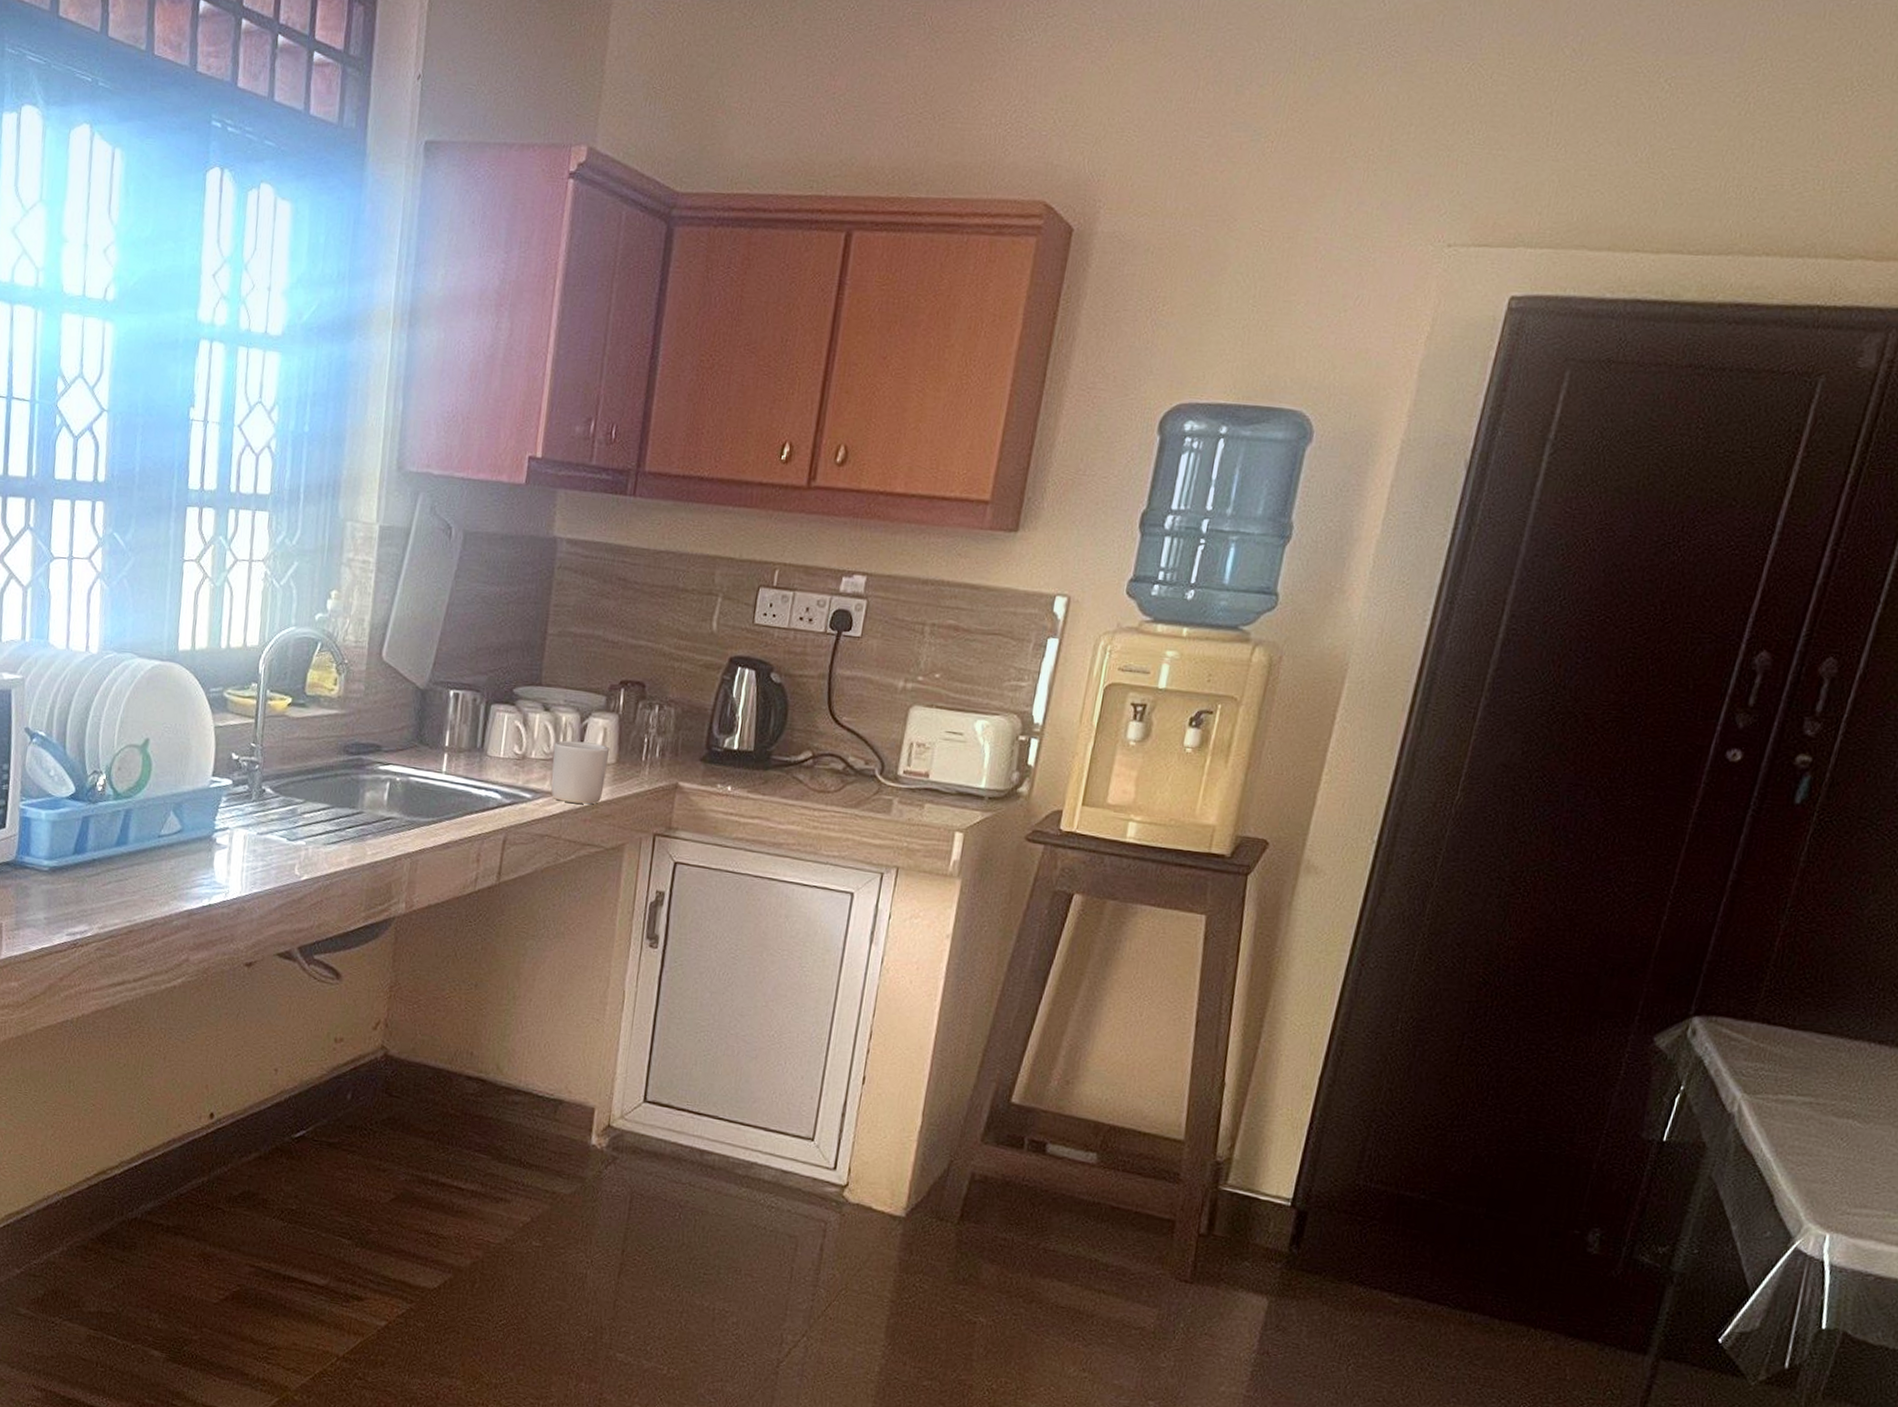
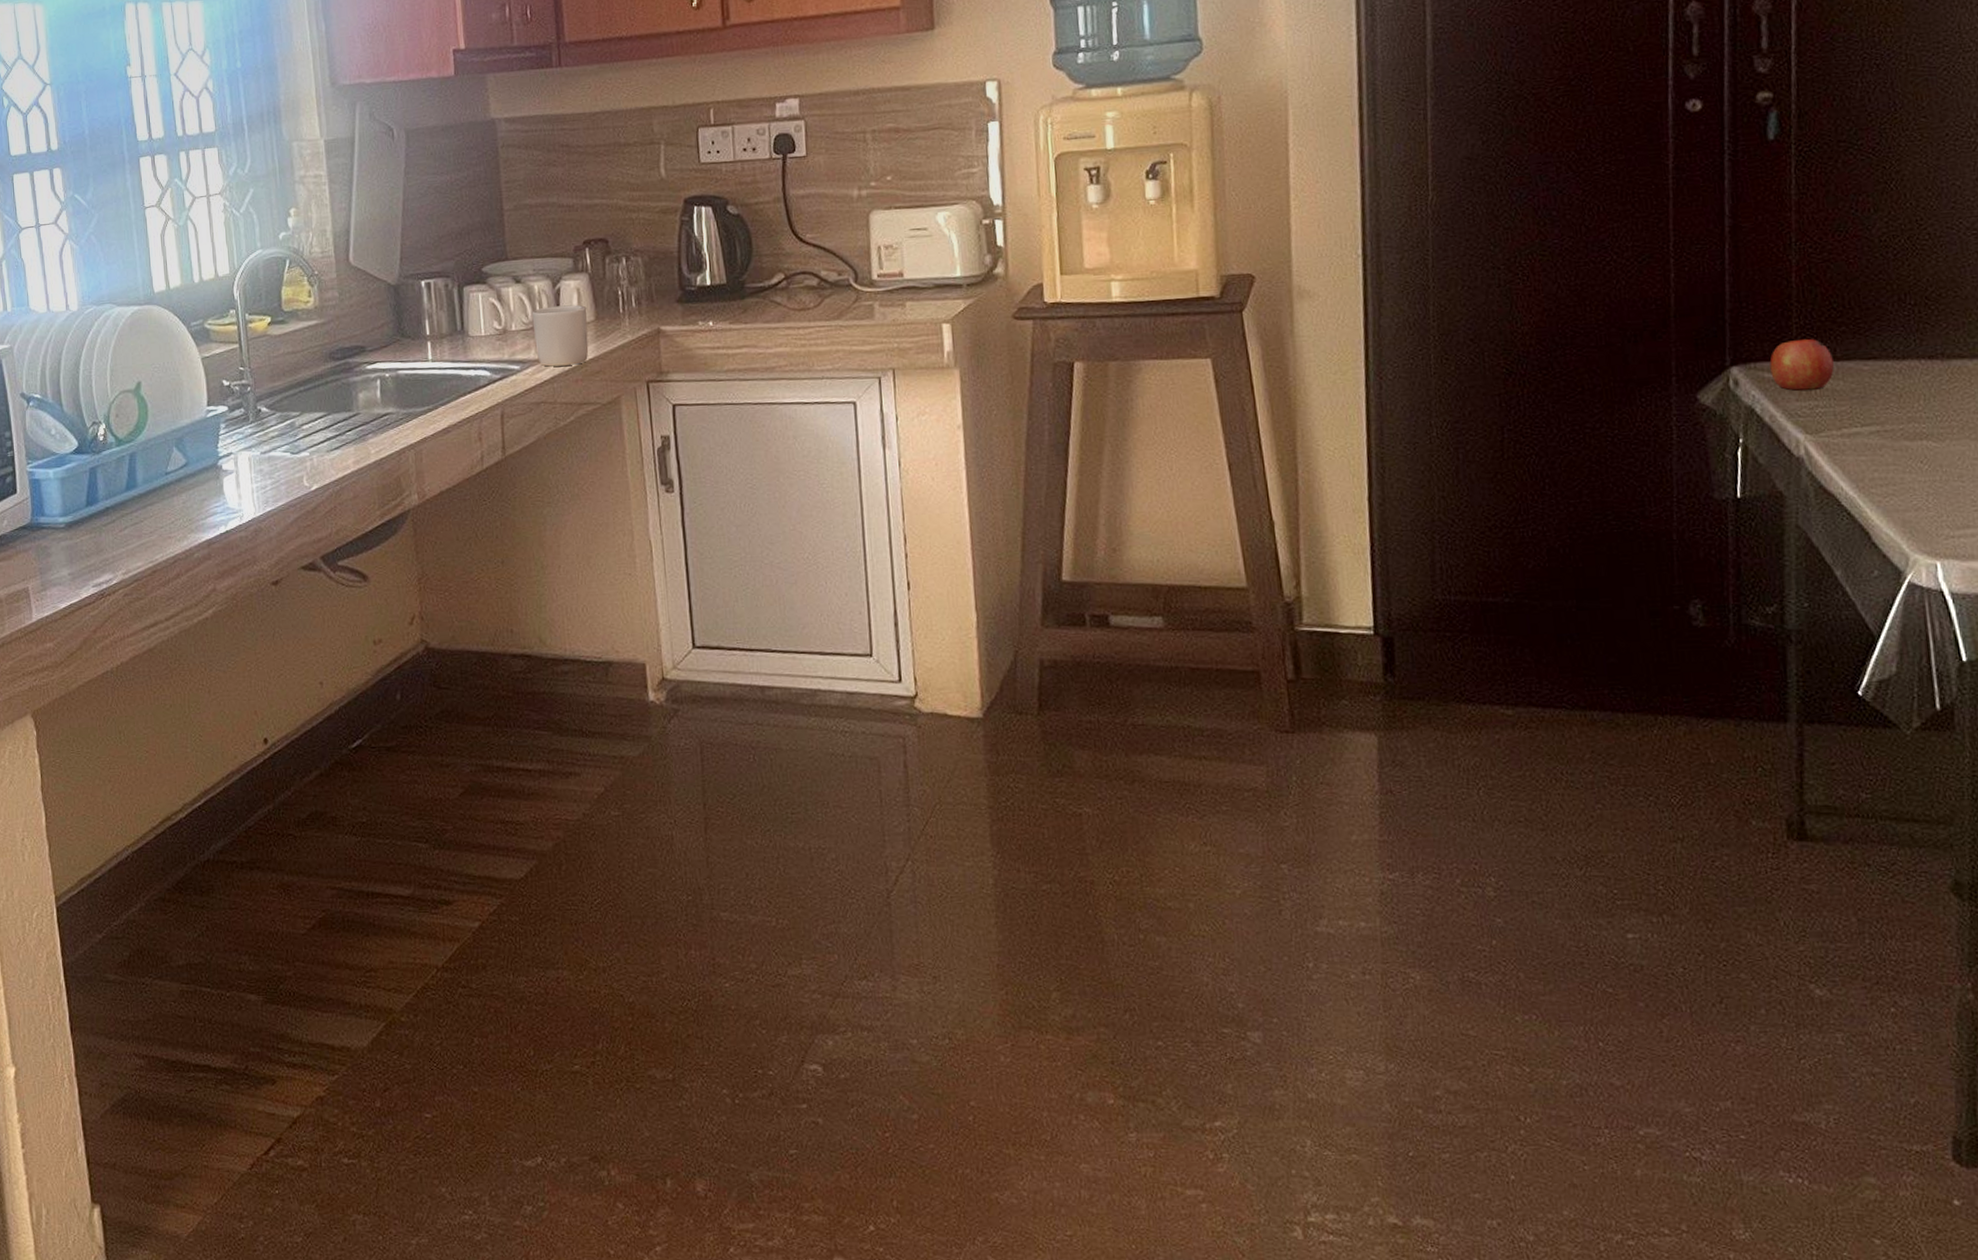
fruit: none [1728,1001,1791,1054] -> present [1769,339,1834,392]

